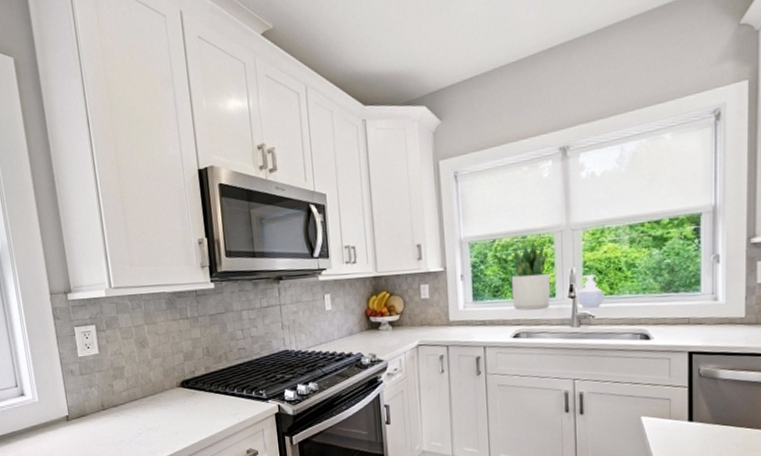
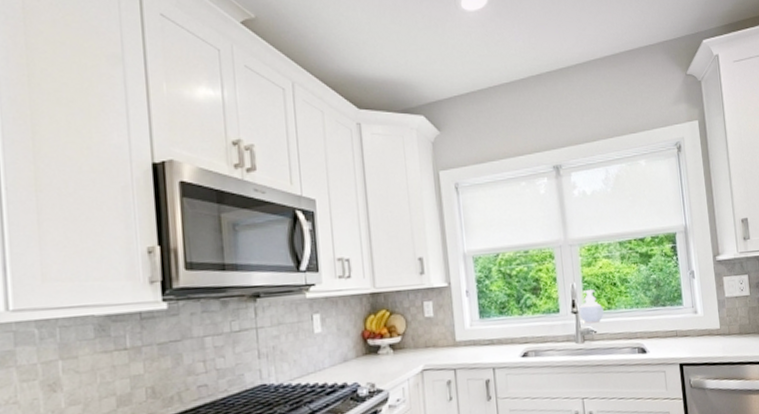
planter: present [511,239,551,311] -> none [516,254,555,328]

